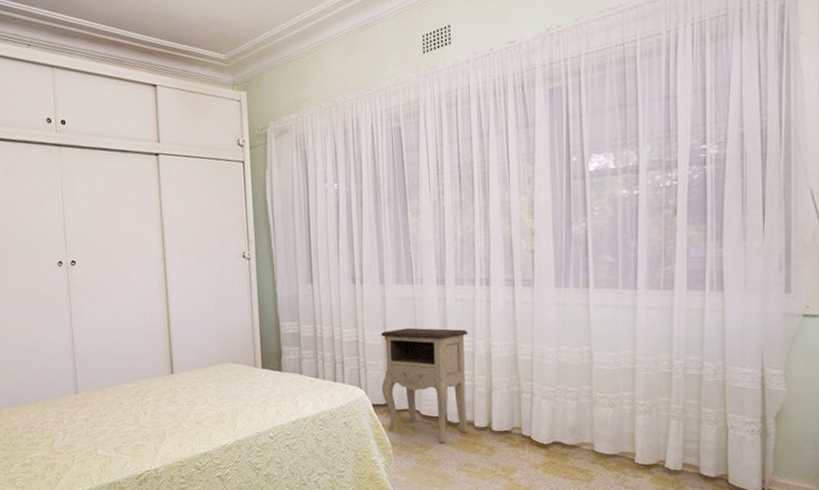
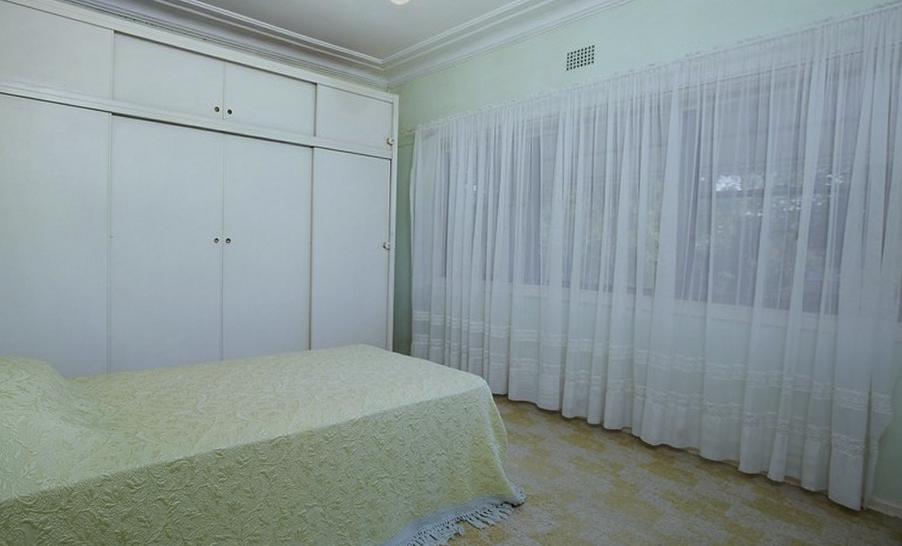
nightstand: present [381,327,469,442] -> none [502,325,589,435]

